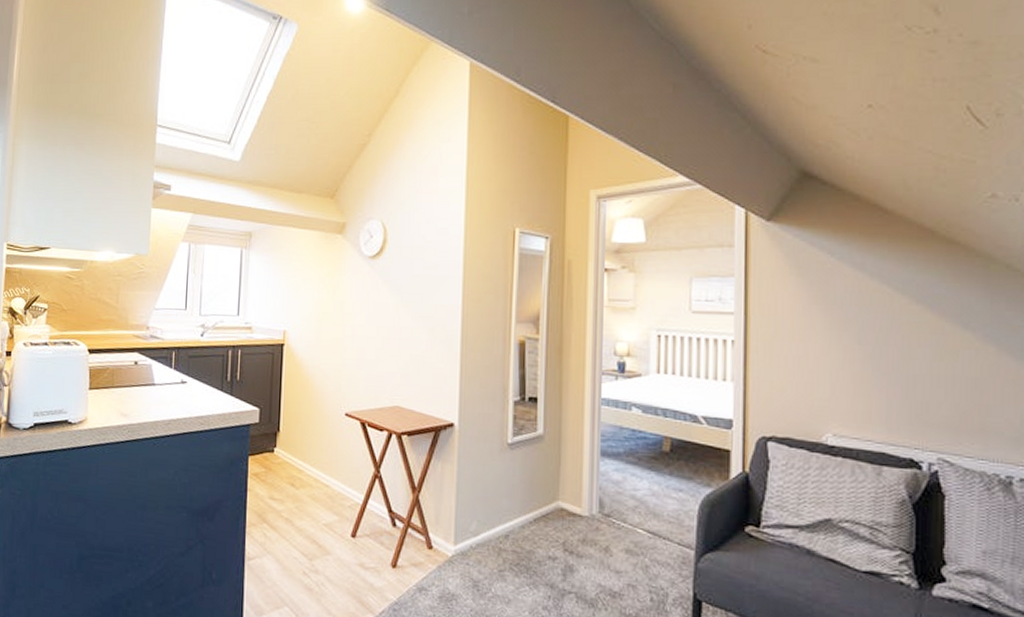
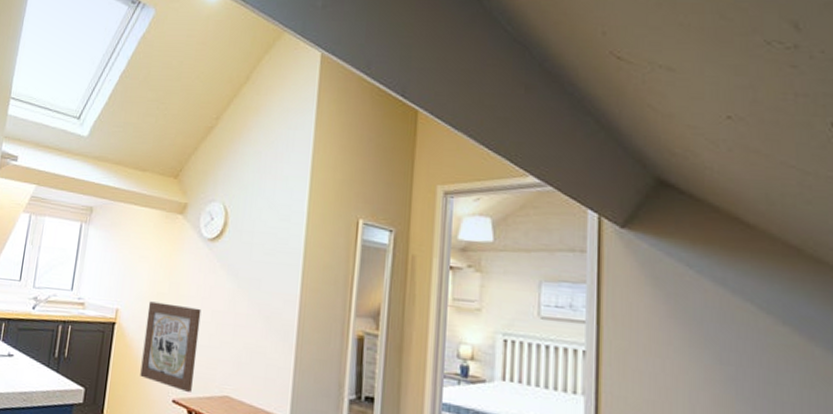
wall art: none [312,321,367,405] -> present [140,301,201,392]

